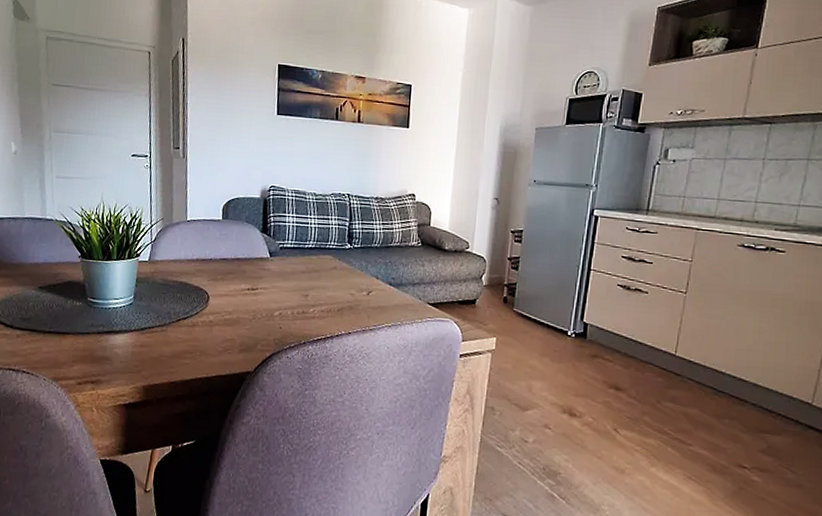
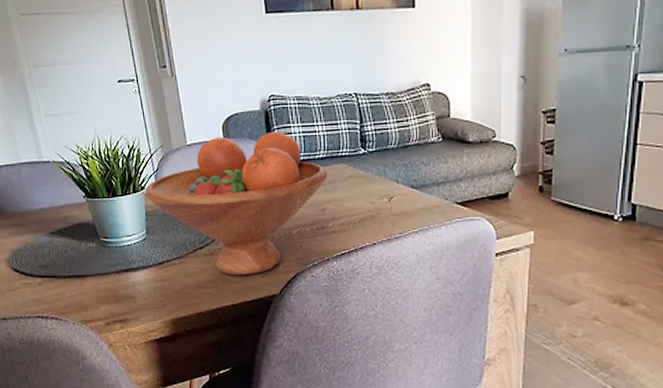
fruit bowl: none [138,216,315,350] -> present [144,131,328,276]

